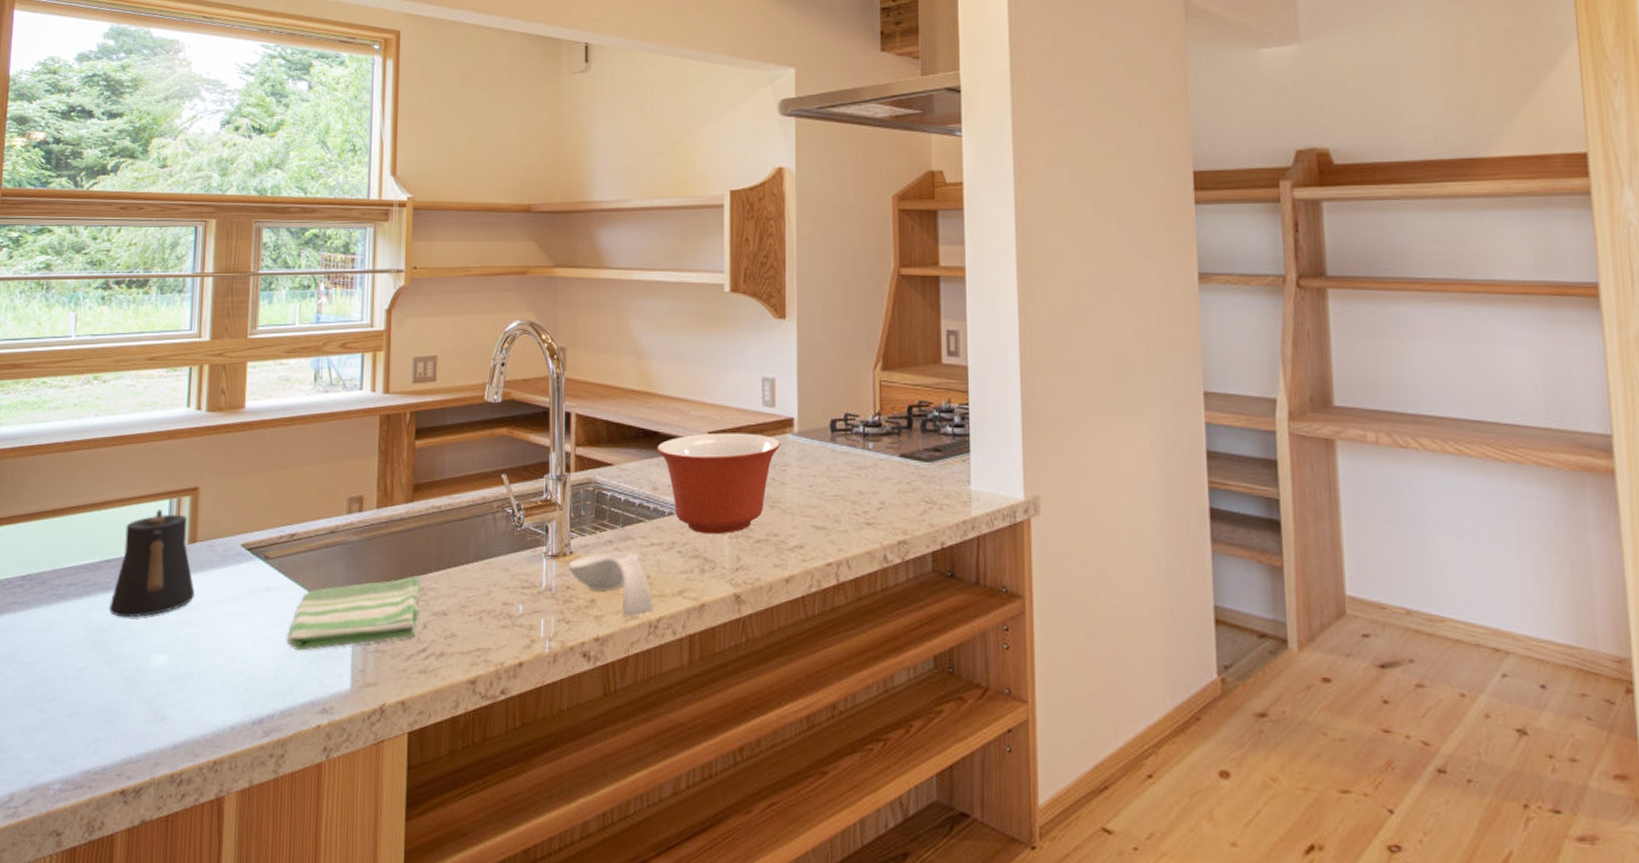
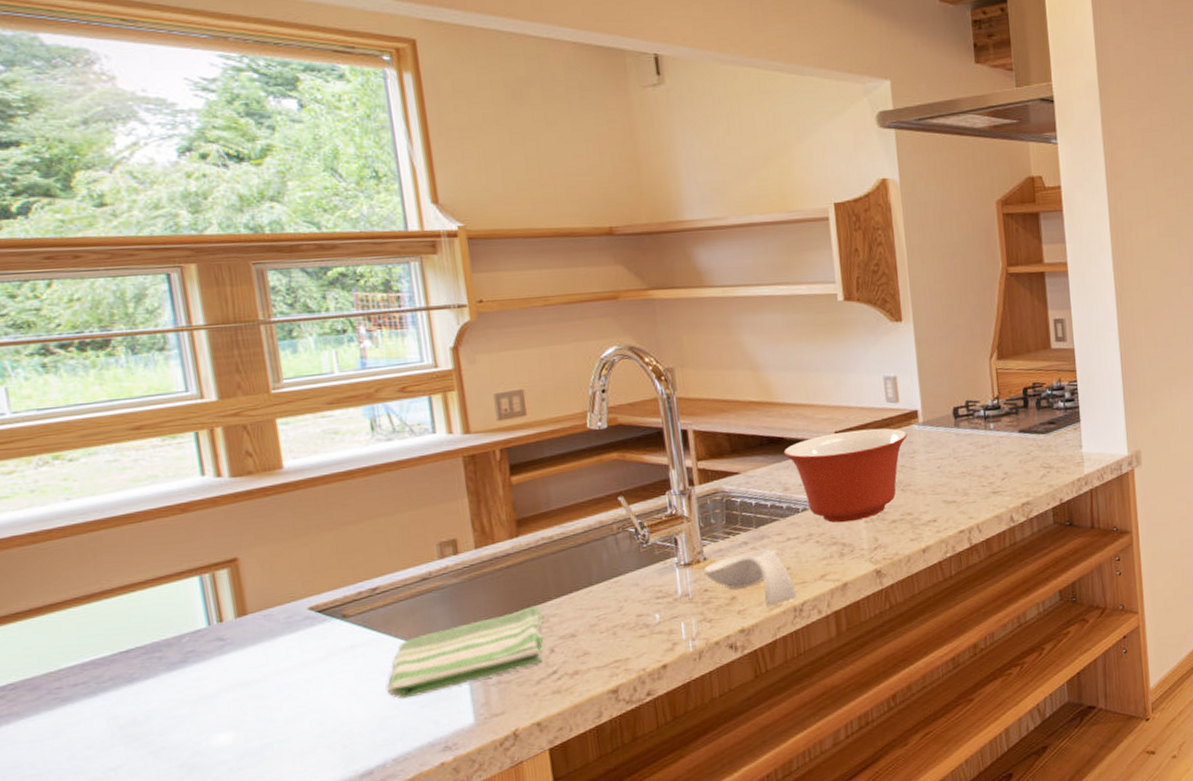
kettle: present [109,509,195,618] -> none [140,588,257,707]

